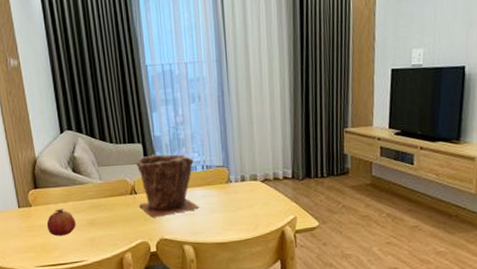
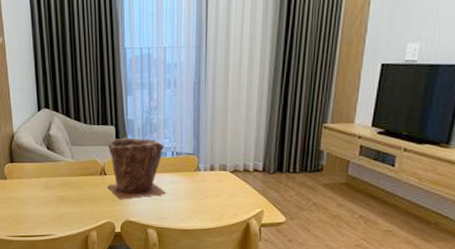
fruit: present [46,208,76,237] -> none [19,184,47,210]

